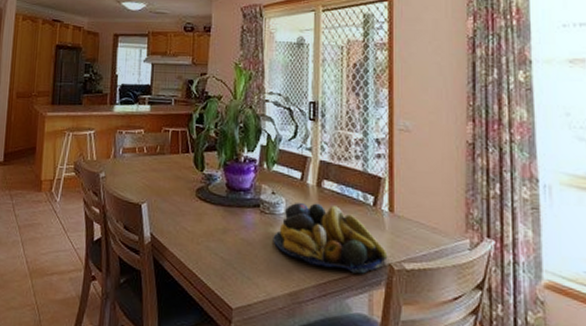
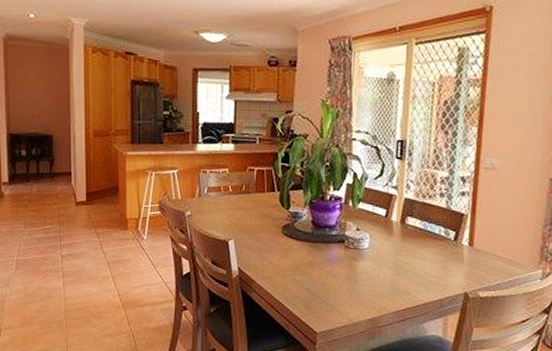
fruit bowl: present [273,202,388,274] -> none [356,237,464,302]

